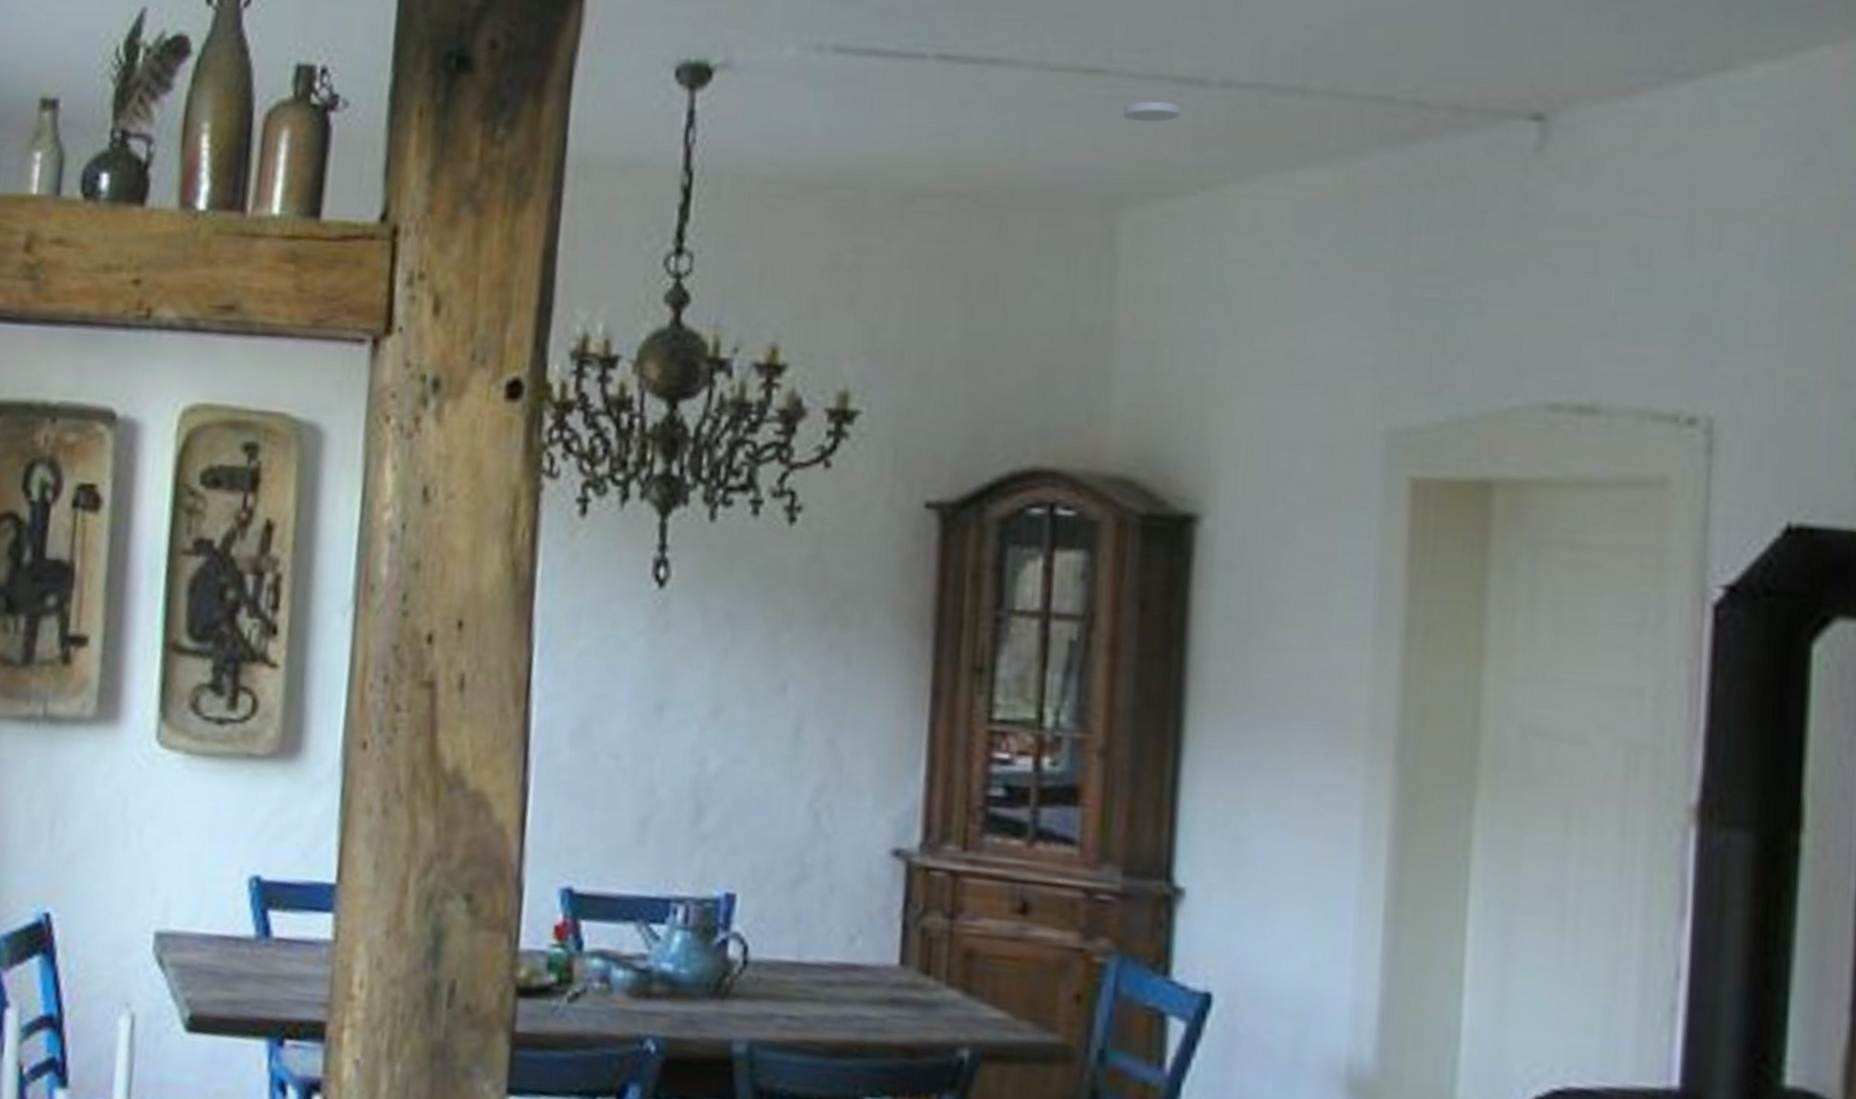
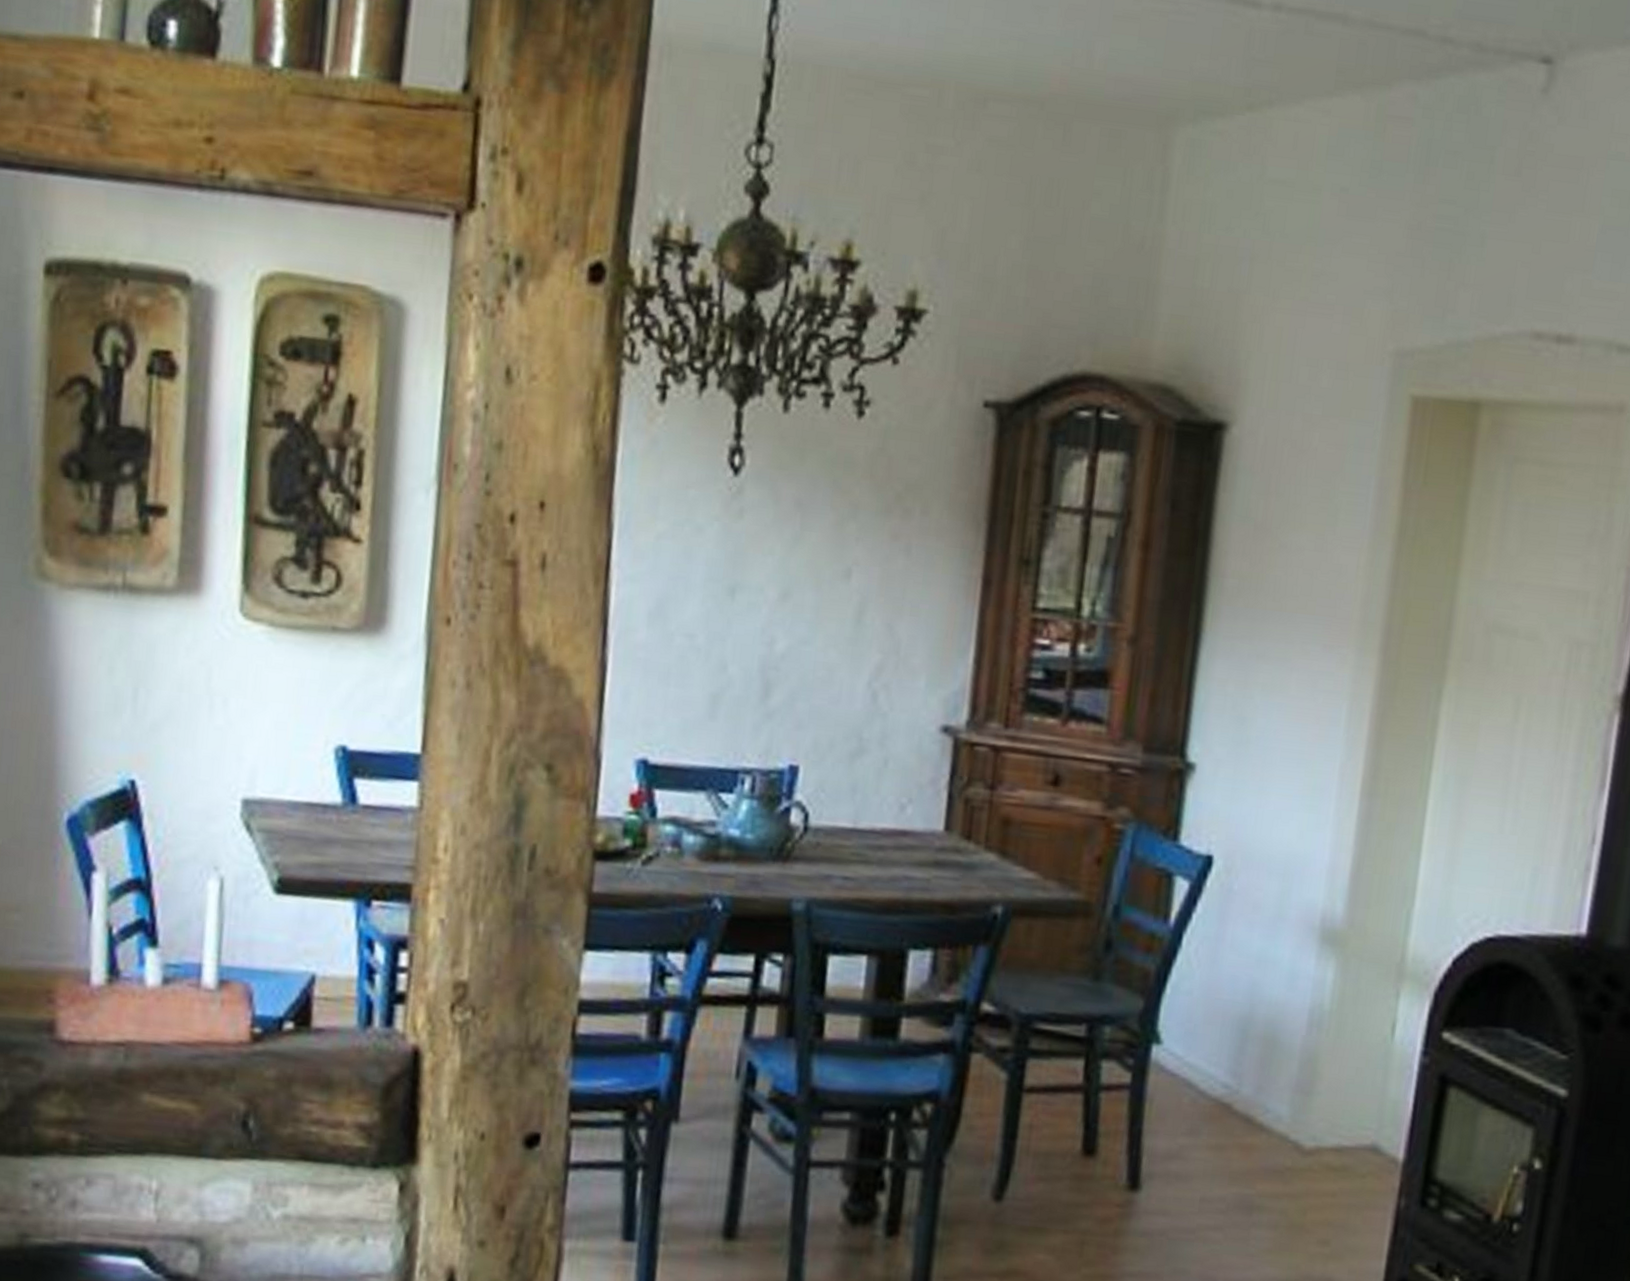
smoke detector: present [1123,101,1182,123] -> none [1182,18,1236,41]

